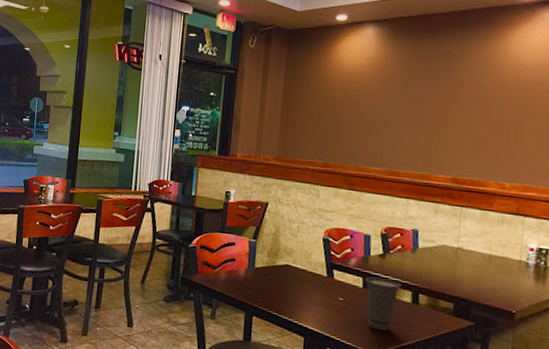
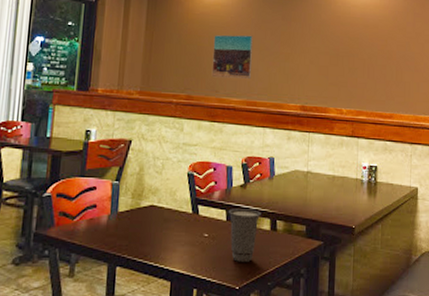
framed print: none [350,102,397,148] -> present [211,34,253,79]

